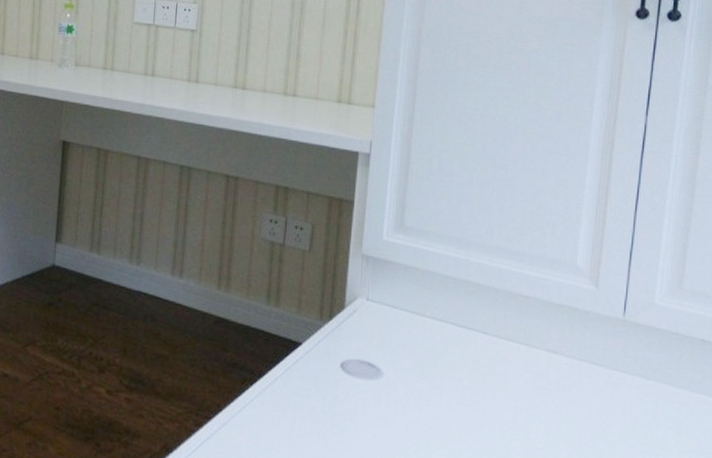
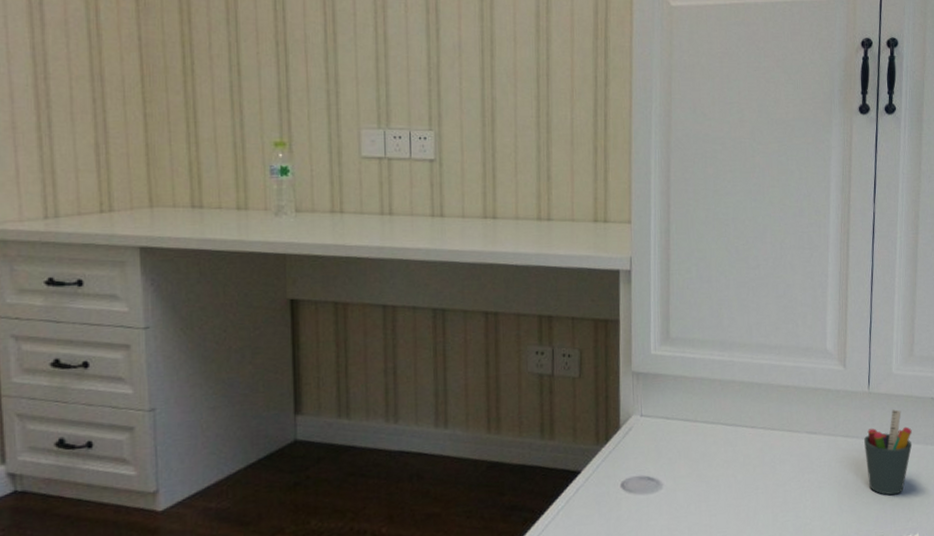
pen holder: none [614,344,674,440] -> present [864,409,913,496]

